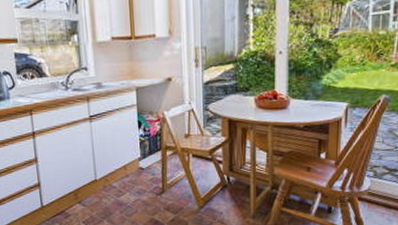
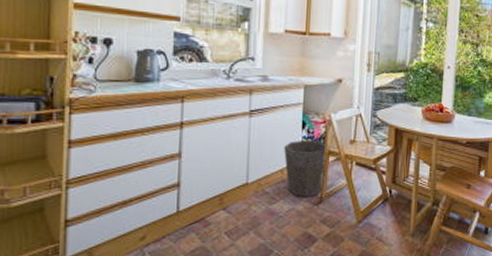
waste bin: none [124,137,165,189] -> present [284,140,327,197]

